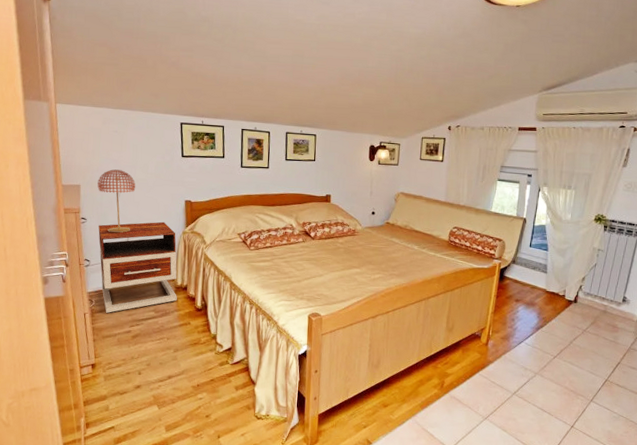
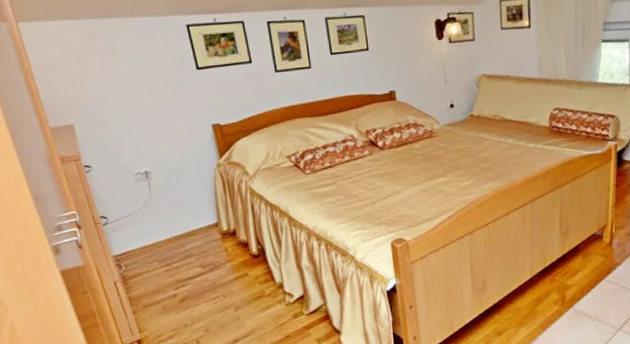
table lamp: present [97,169,135,233] -> none [95,97,150,179]
nightstand: present [98,221,177,313] -> none [108,155,226,277]

